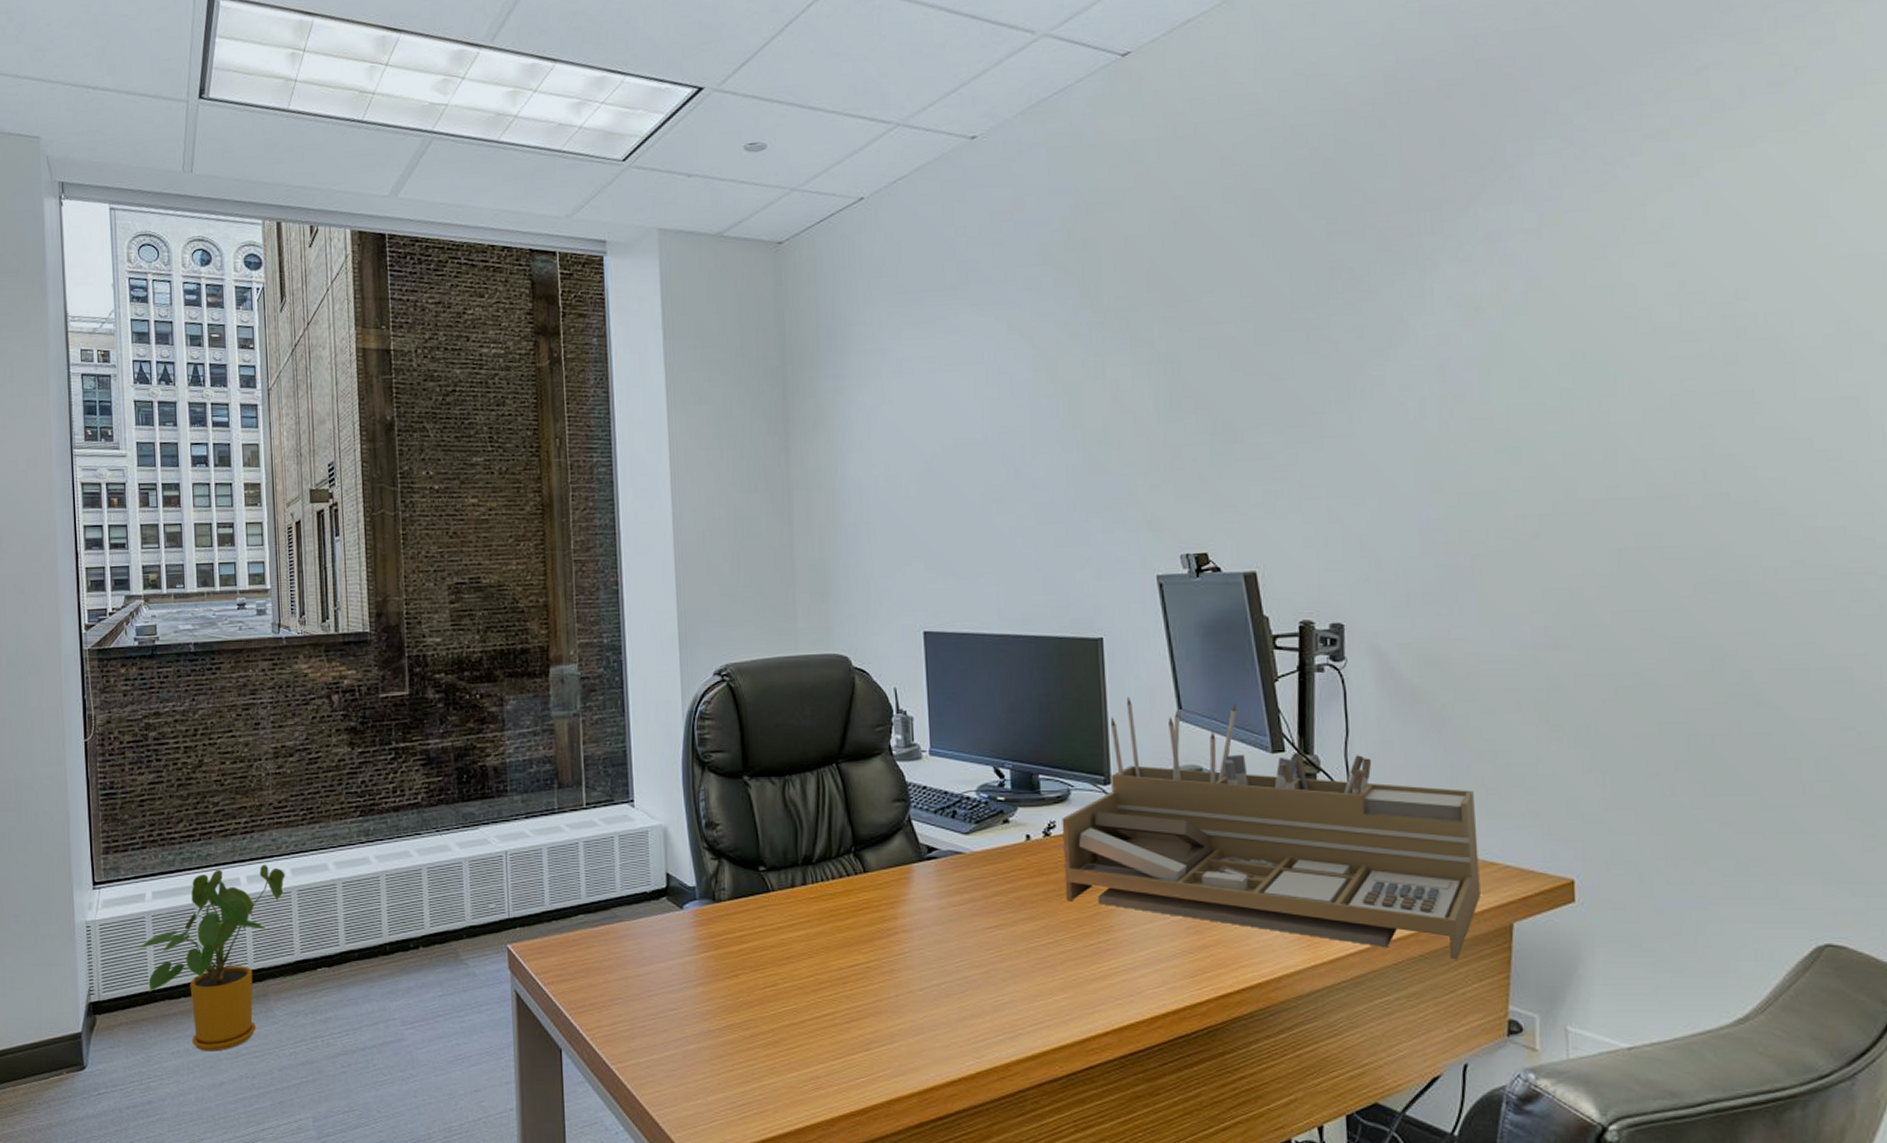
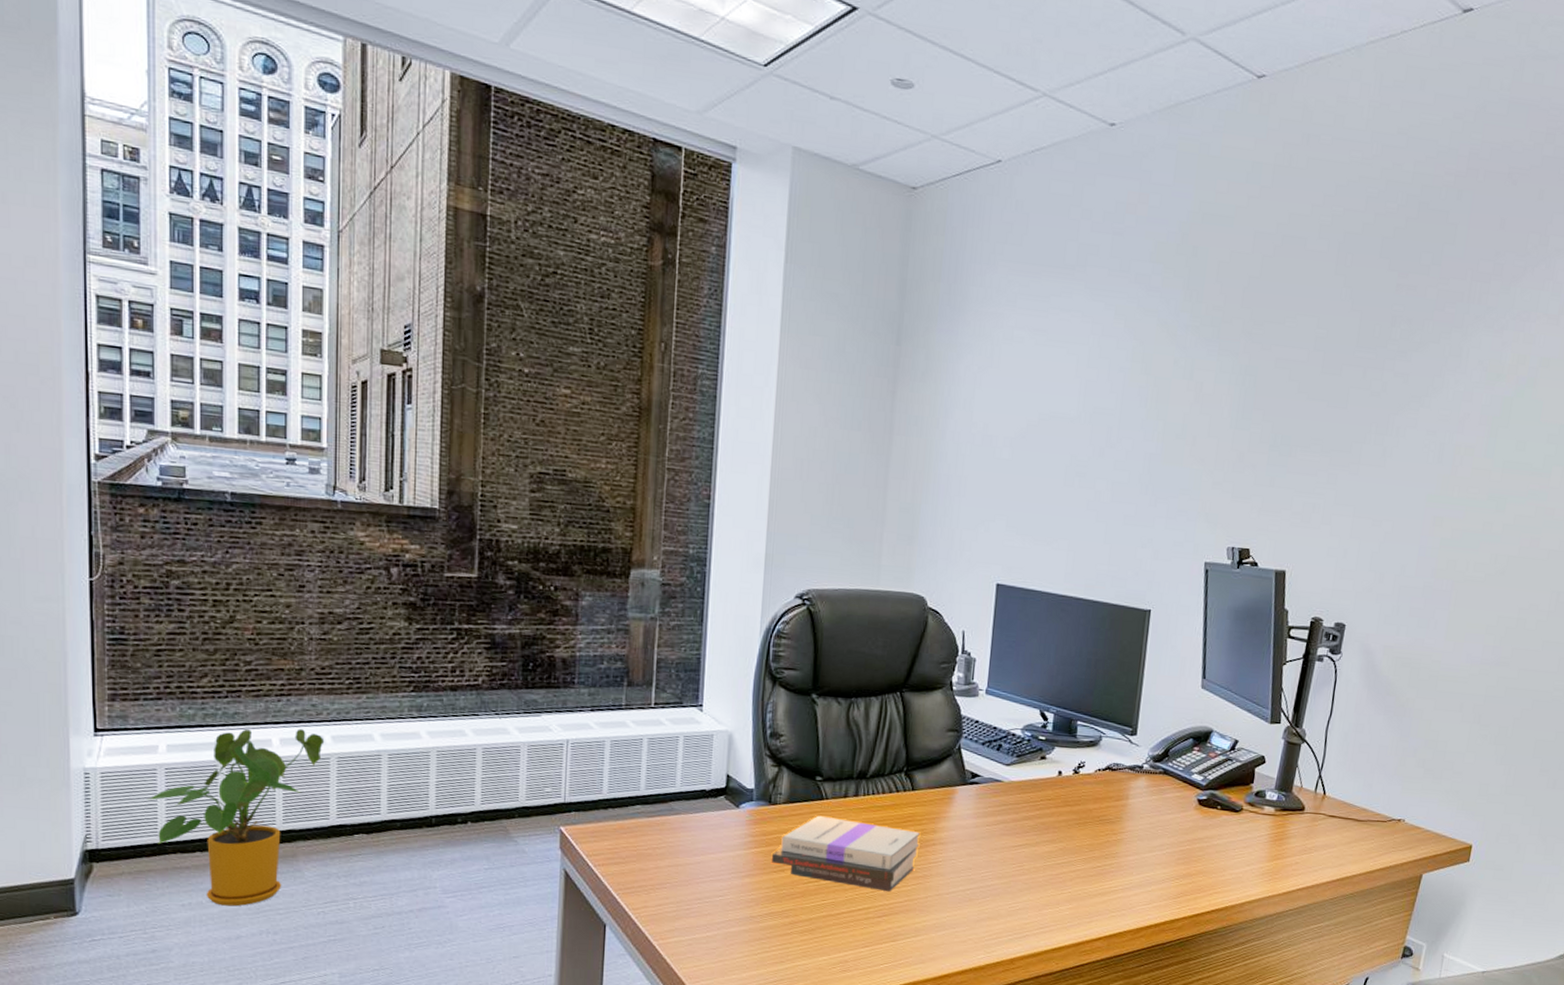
books: none [722,910,881,991] -> present [771,815,921,891]
desk organizer: present [1062,696,1481,960] -> none [1083,662,1415,899]

